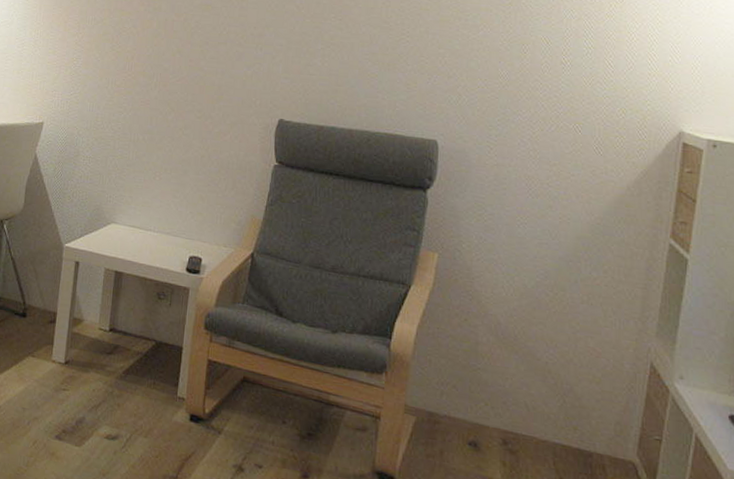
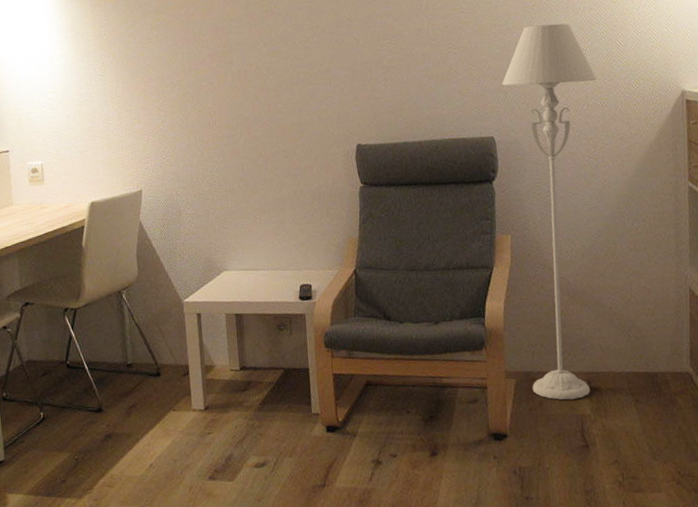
floor lamp: none [434,26,573,459] -> present [501,23,597,400]

